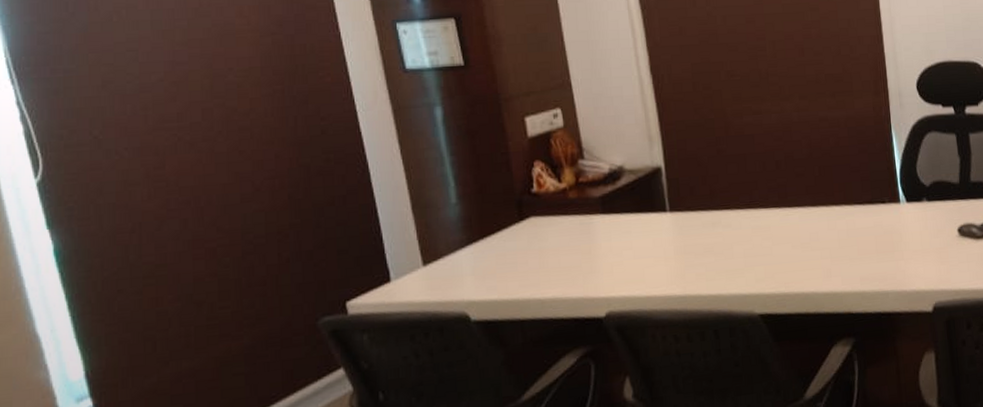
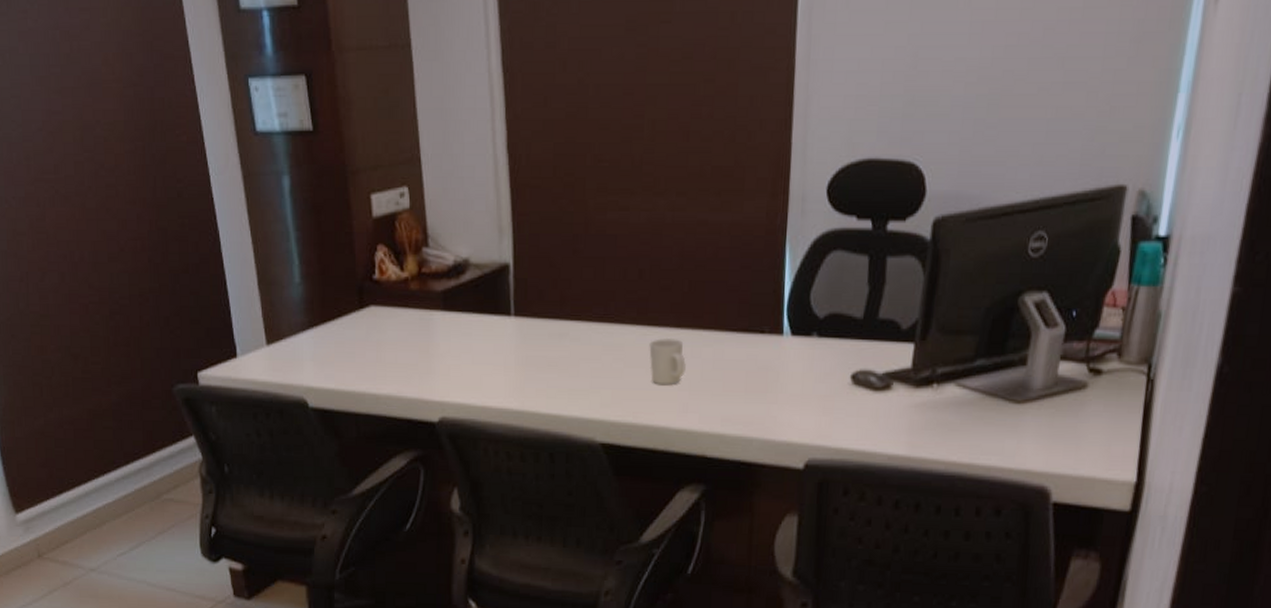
mug: none [792,215,825,256] -> present [649,337,686,384]

